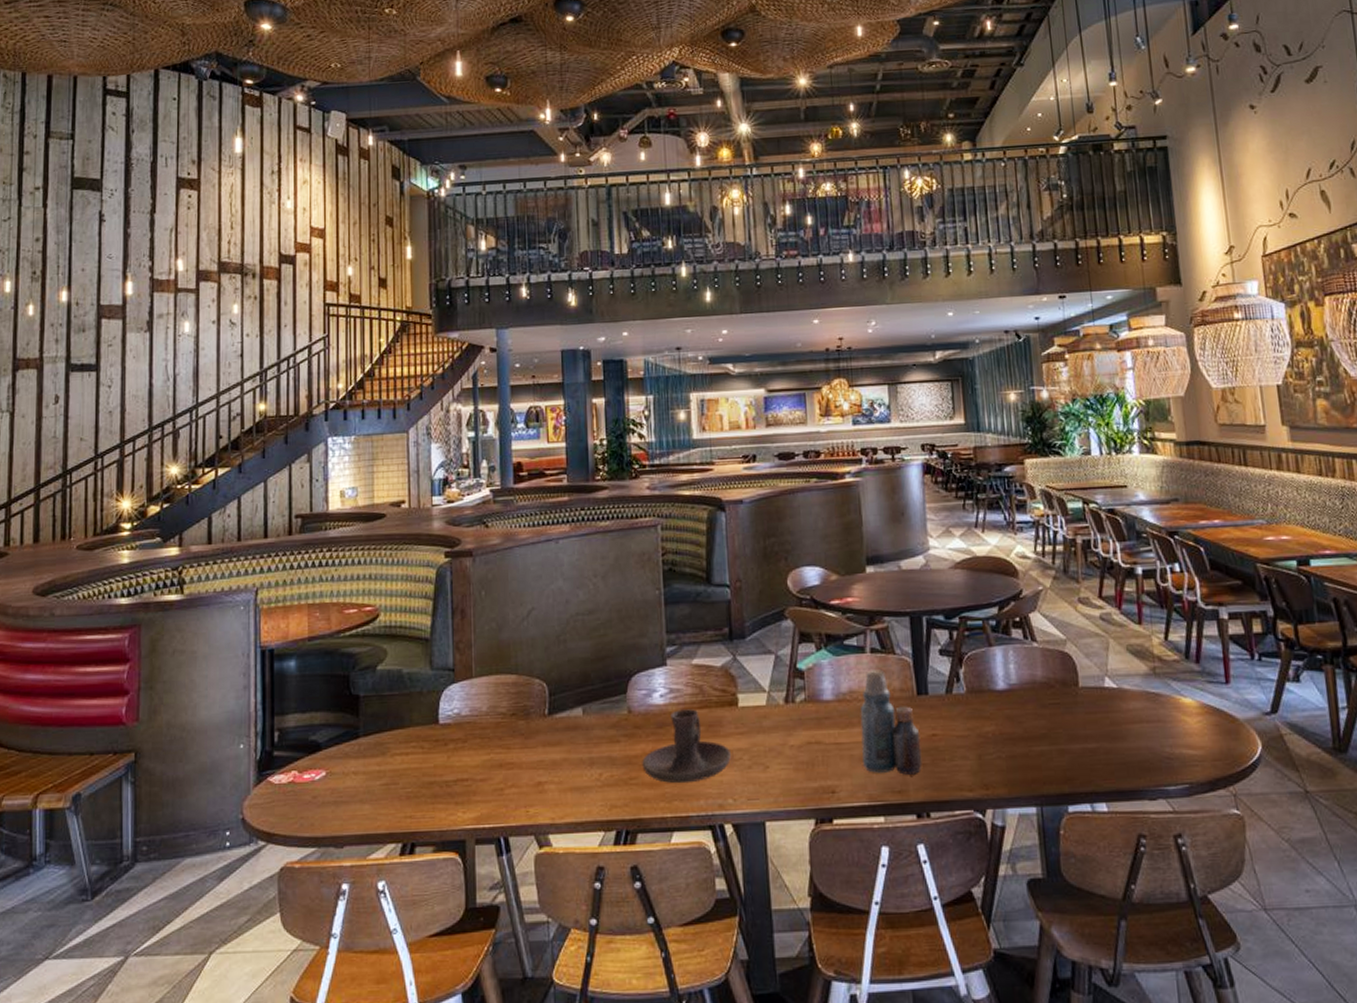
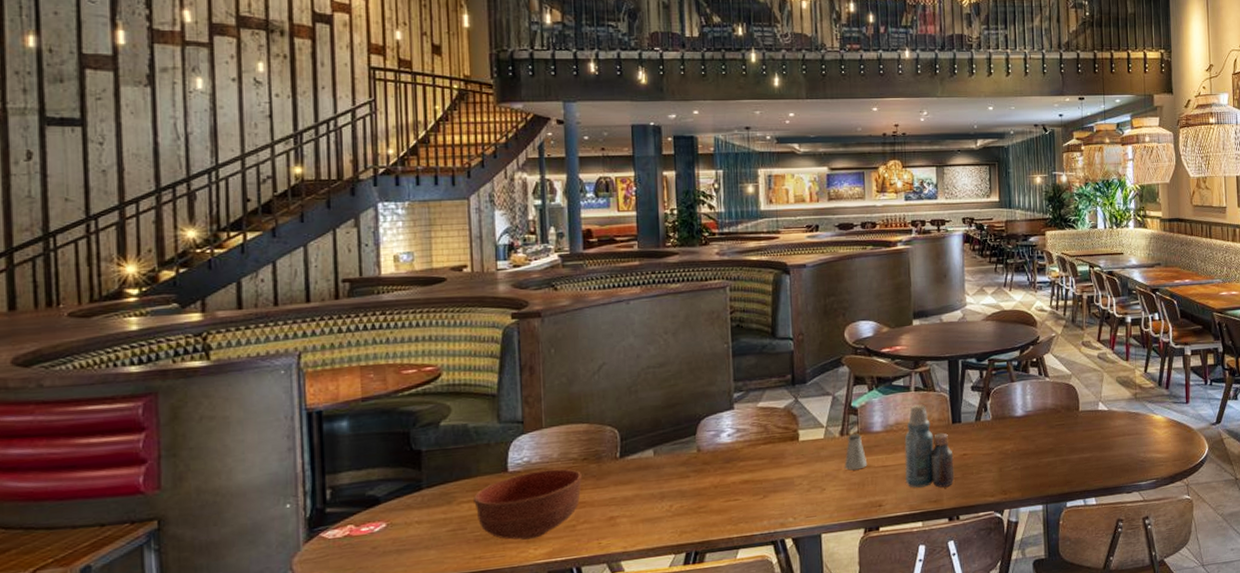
bowl: none [406,723,510,801] -> present [474,468,582,540]
candle holder: present [642,709,731,784] -> none [710,445,792,509]
saltshaker: none [790,702,818,746] -> present [844,434,868,471]

